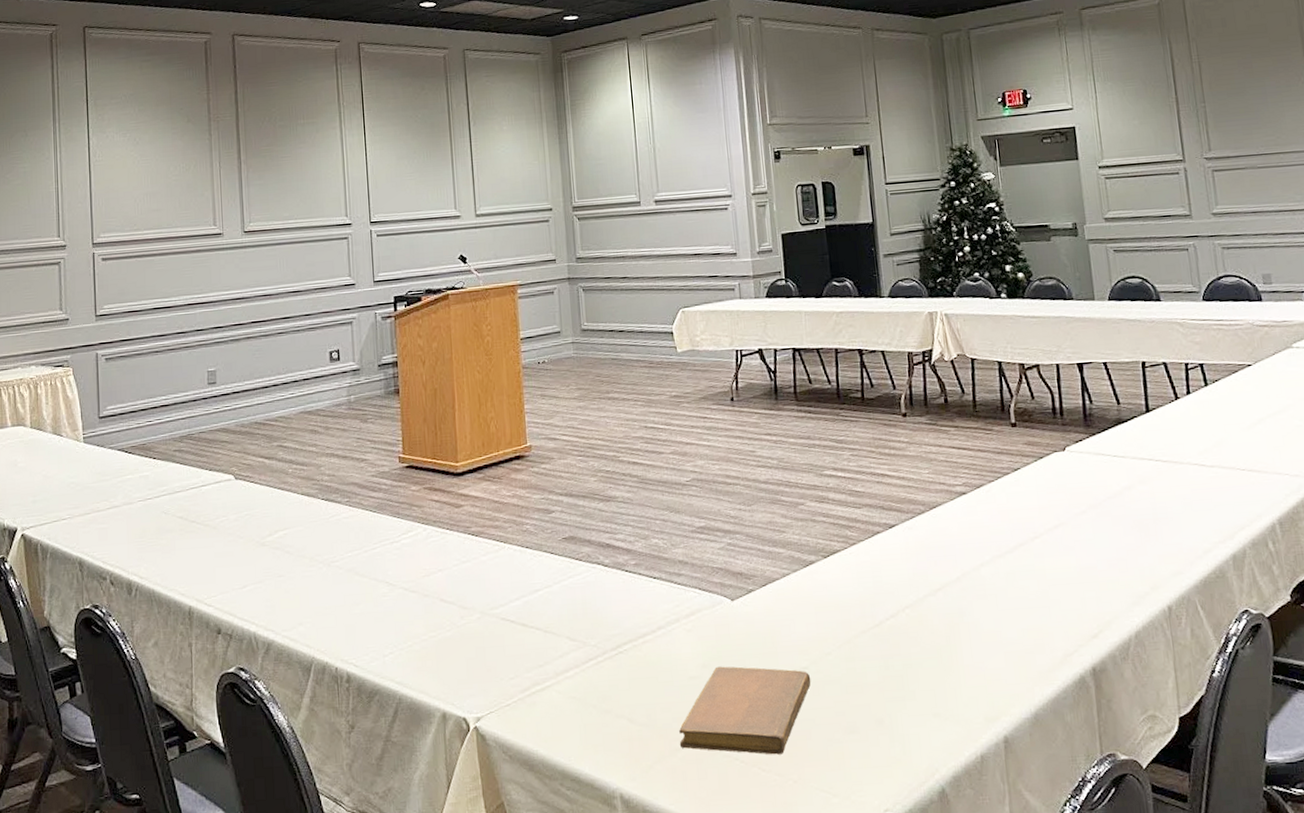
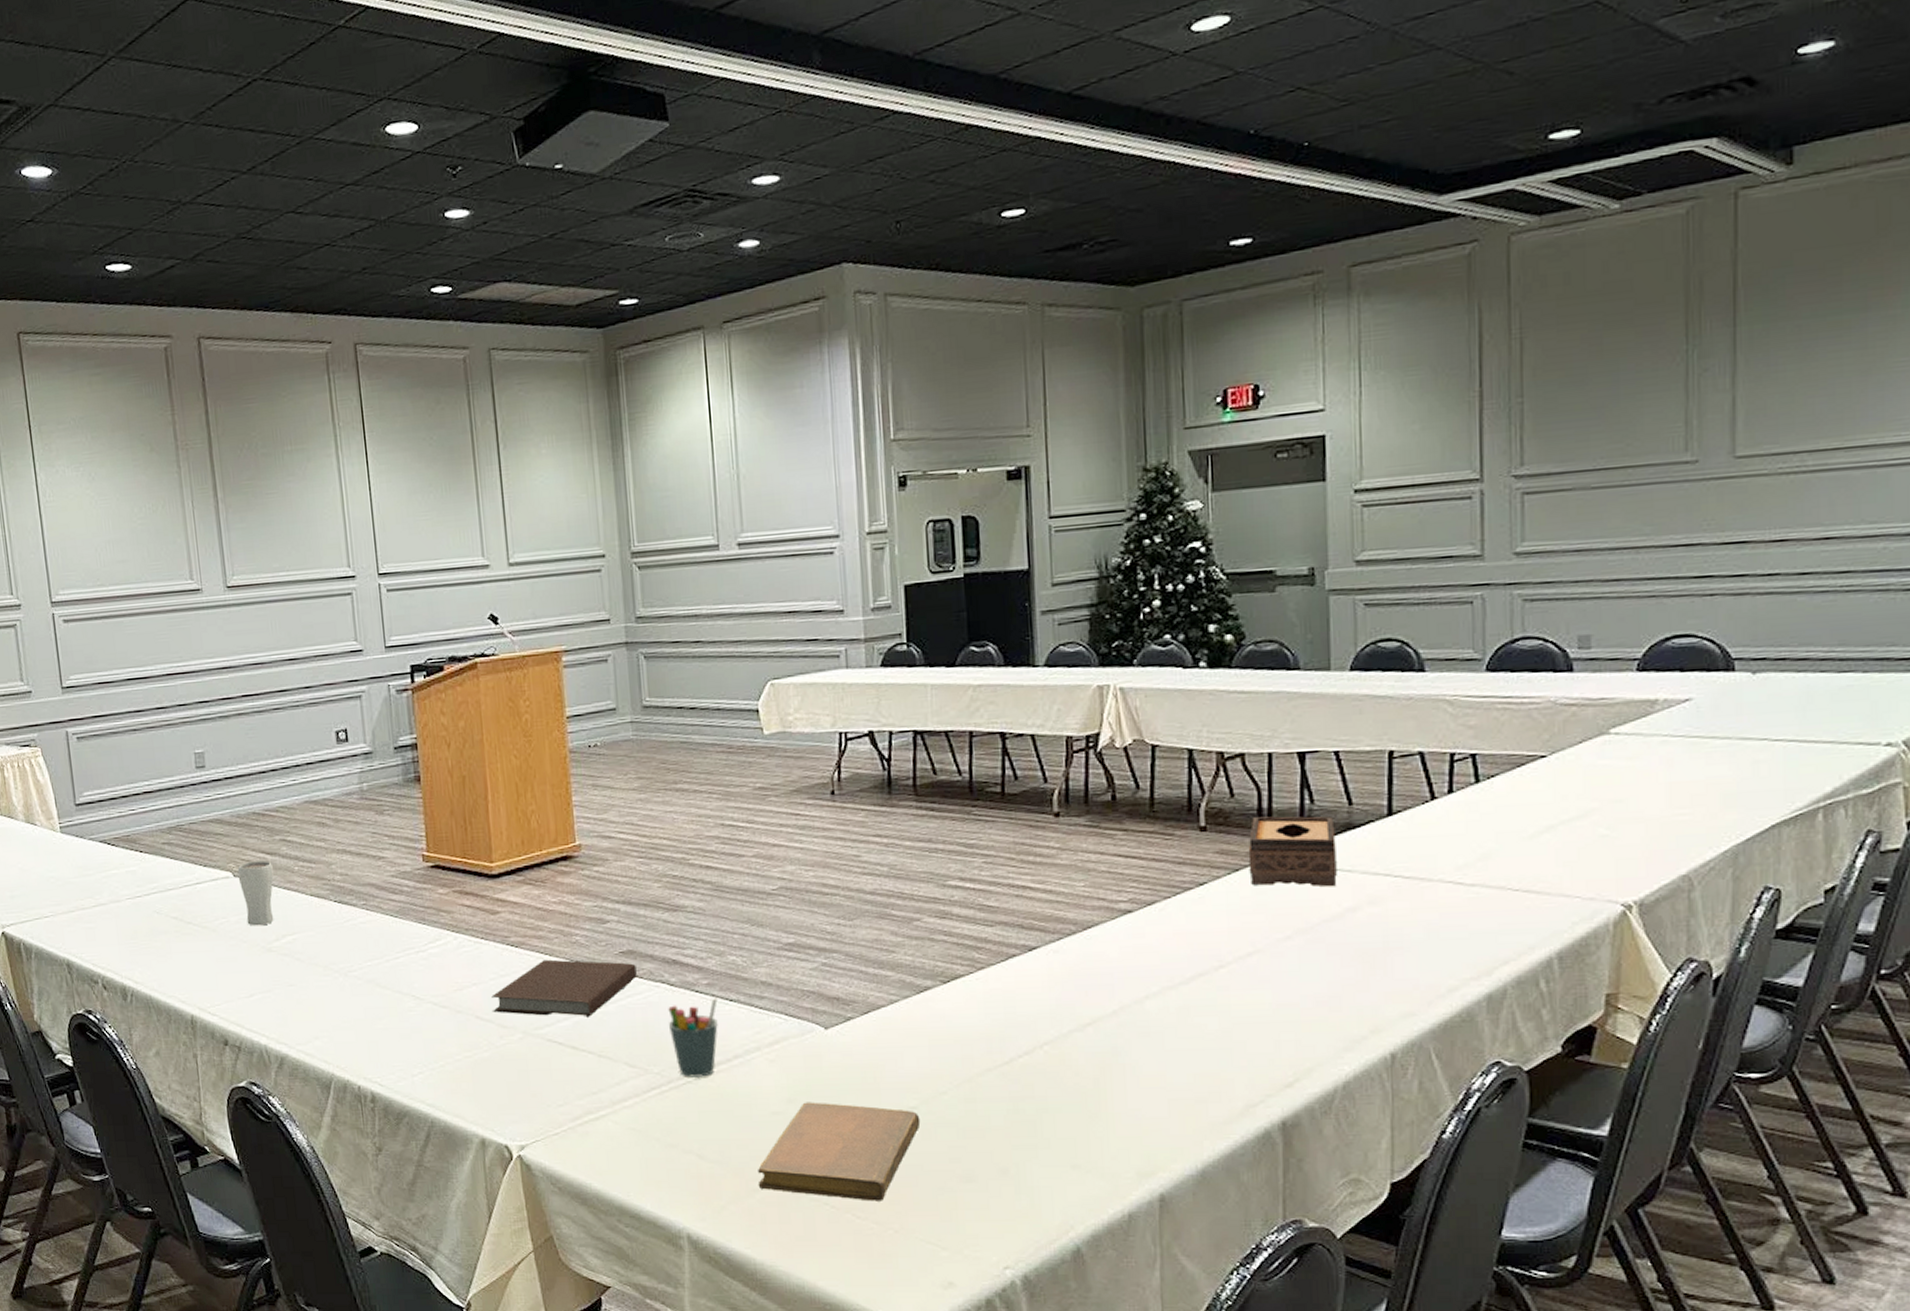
drinking glass: none [238,464,270,523] -> present [237,860,274,926]
notebook: none [454,546,577,597] -> present [491,959,637,1017]
pen holder: none [603,576,644,648] -> present [668,998,718,1078]
tissue box: none [1048,413,1114,470] -> present [1248,816,1337,887]

